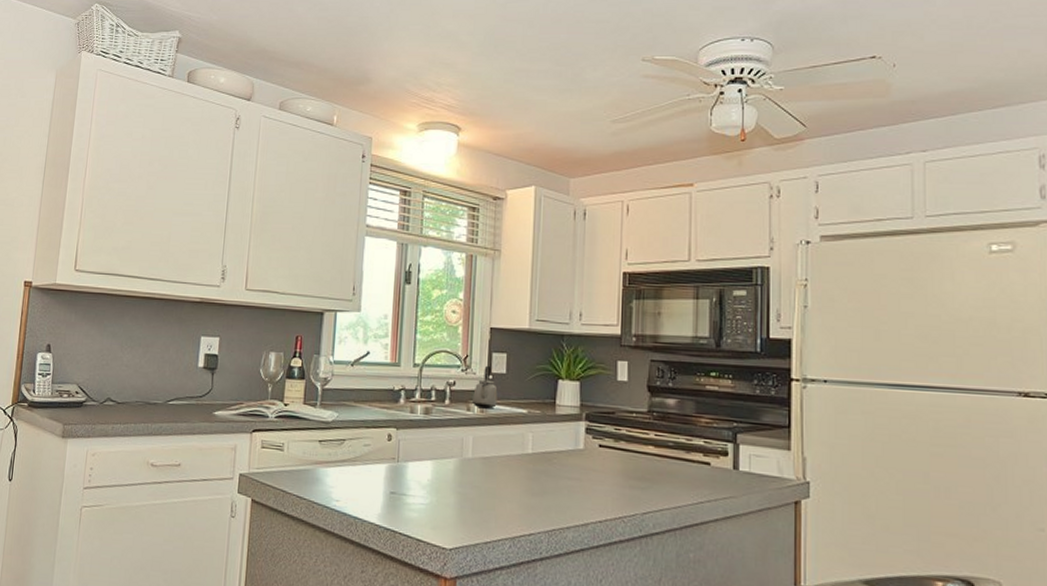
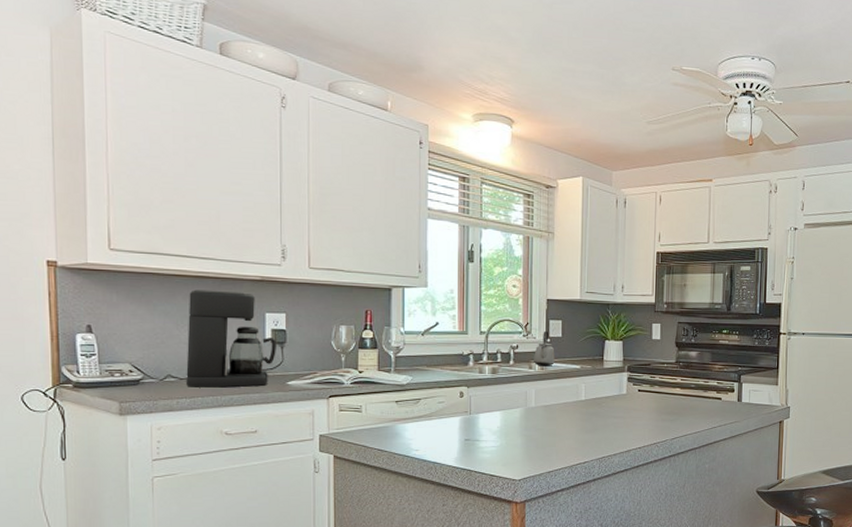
coffee maker: none [122,311,208,416] -> present [186,290,276,388]

